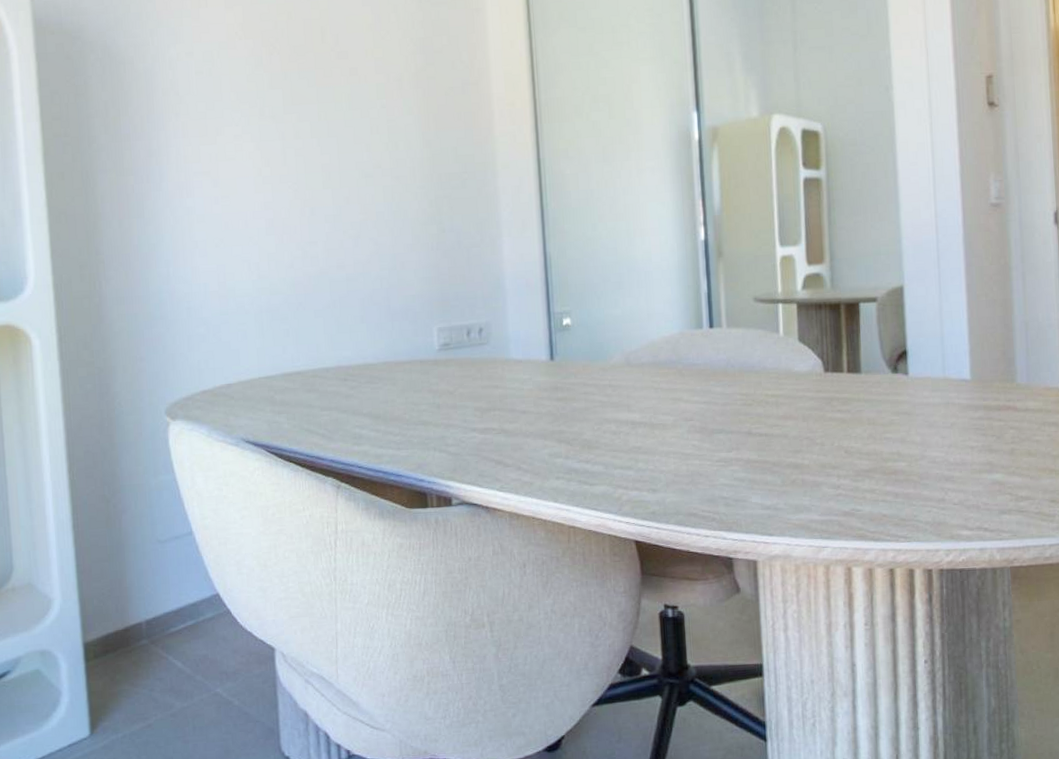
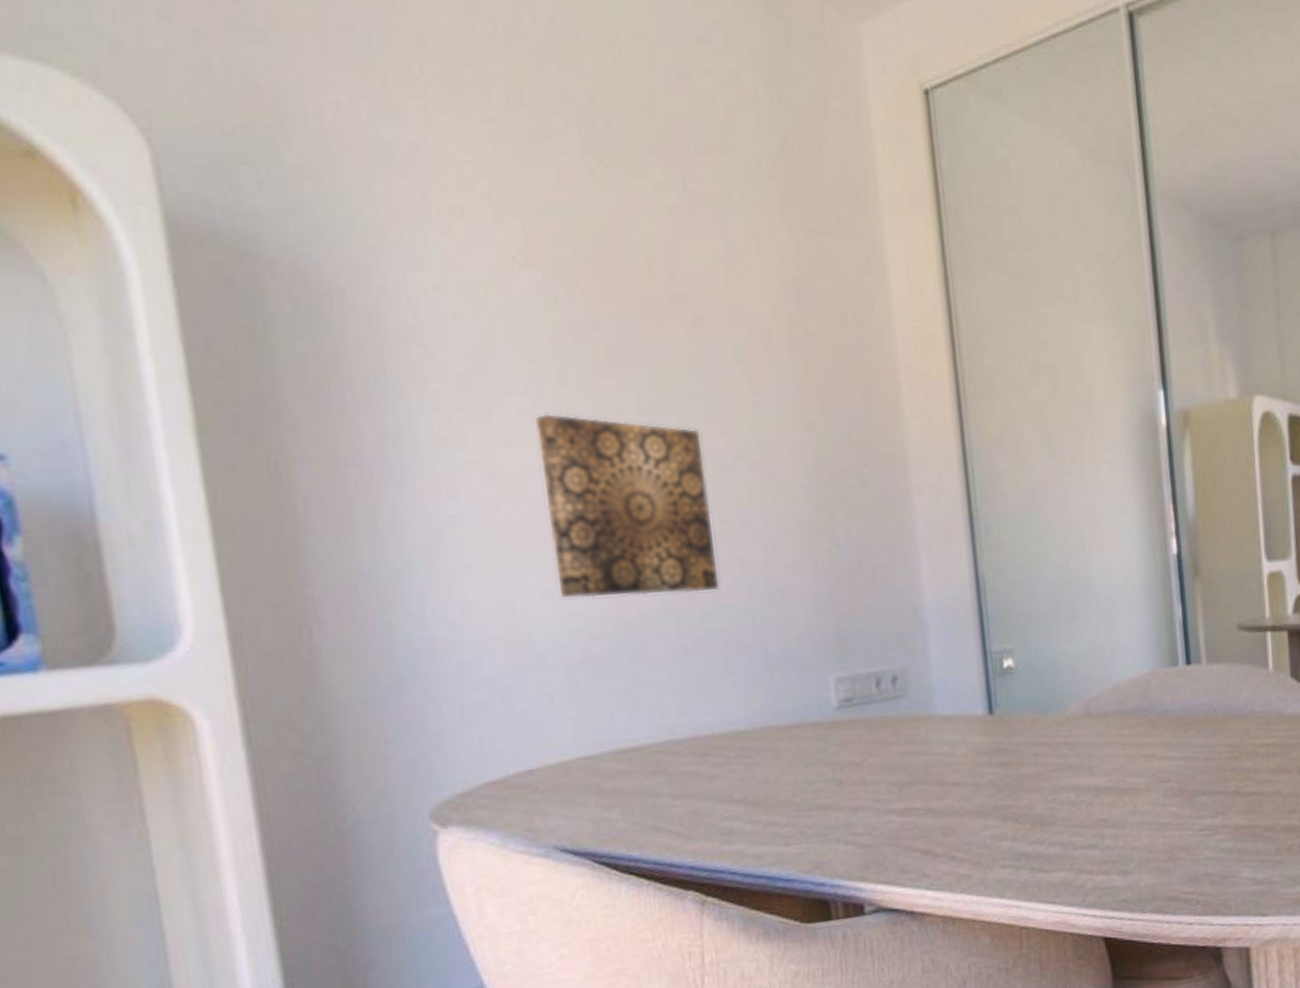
wall art: none [244,138,360,265] -> present [535,414,720,598]

